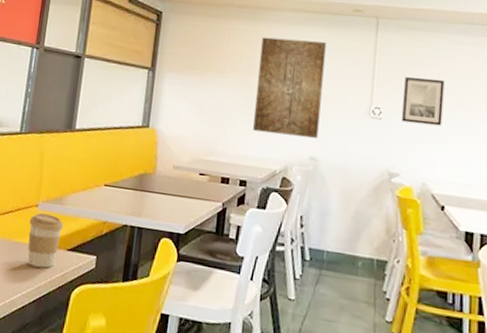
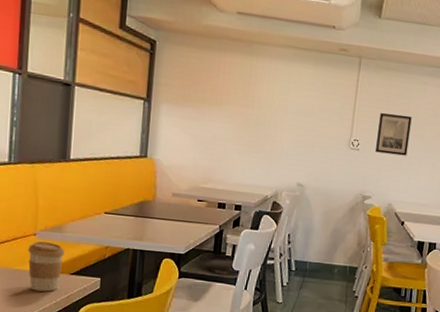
wall art: present [253,37,326,138] -> none [247,71,315,167]

